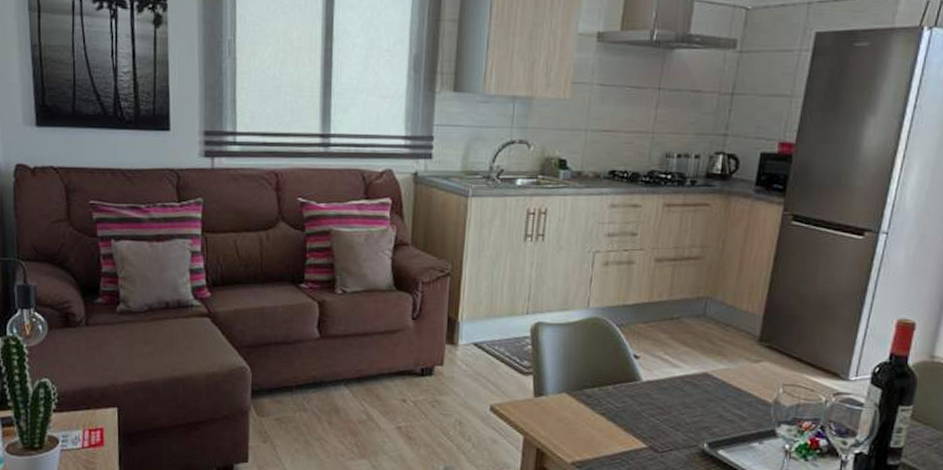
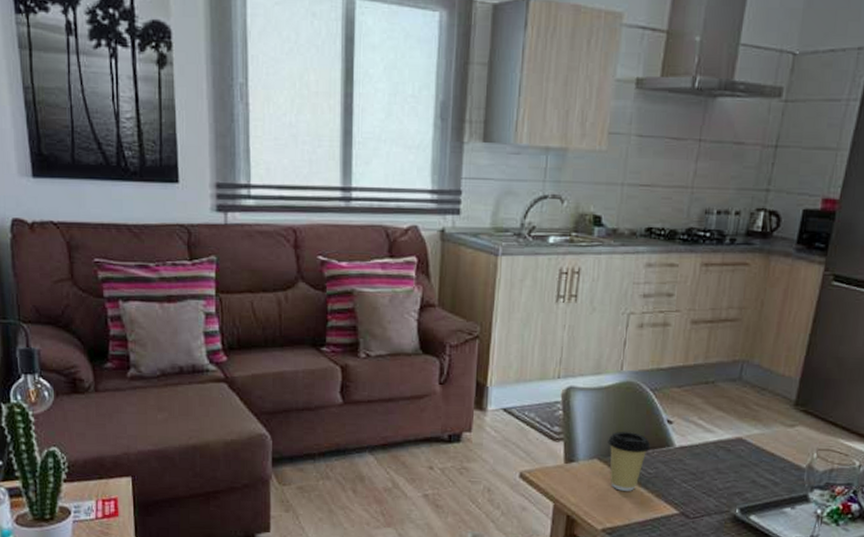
coffee cup: none [576,366,618,425] -> present [608,432,651,491]

